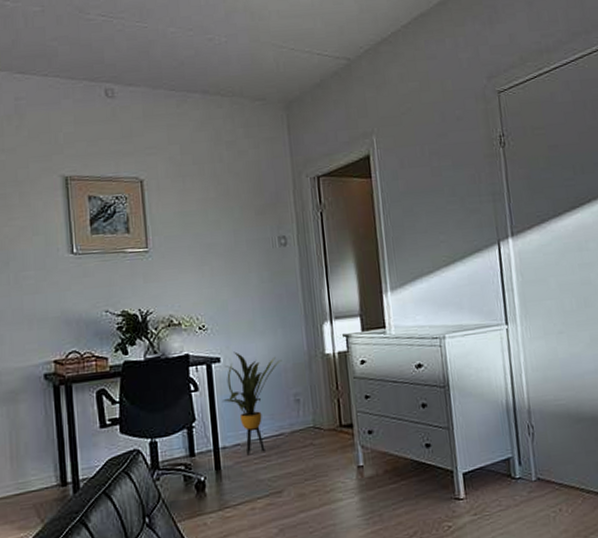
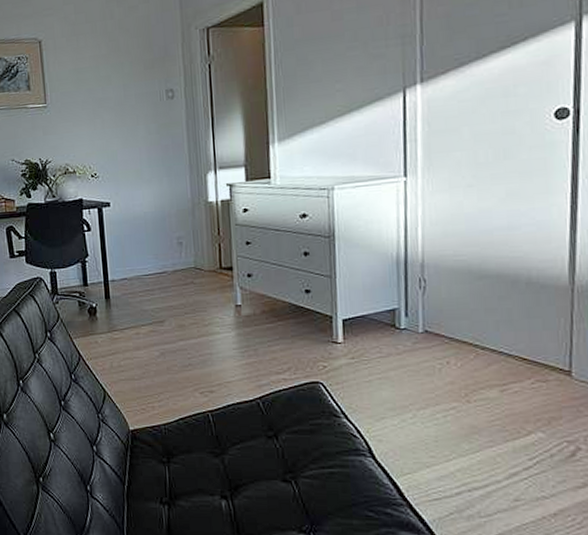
house plant: present [223,351,282,456] -> none [112,197,167,289]

